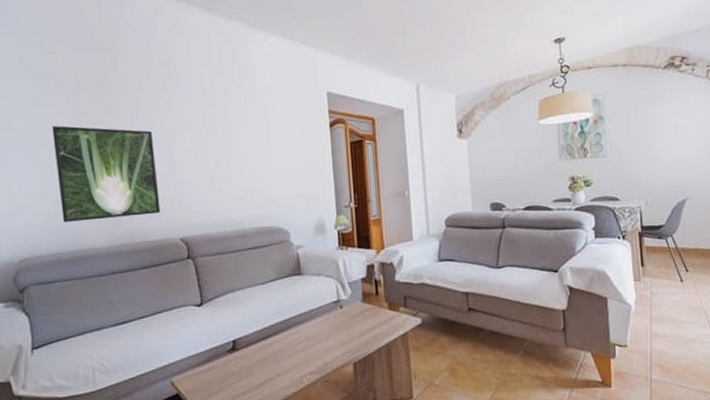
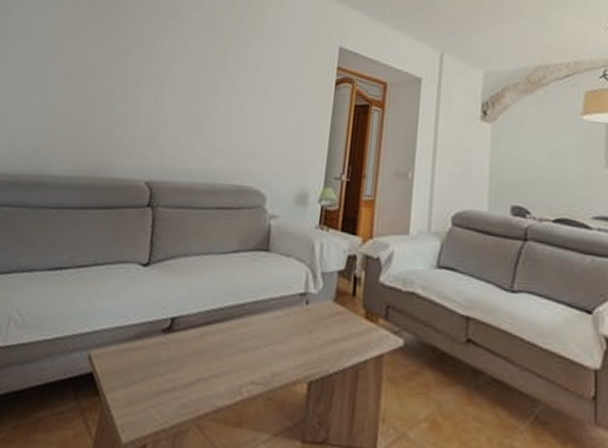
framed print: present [52,126,161,222] -> none [32,41,148,150]

